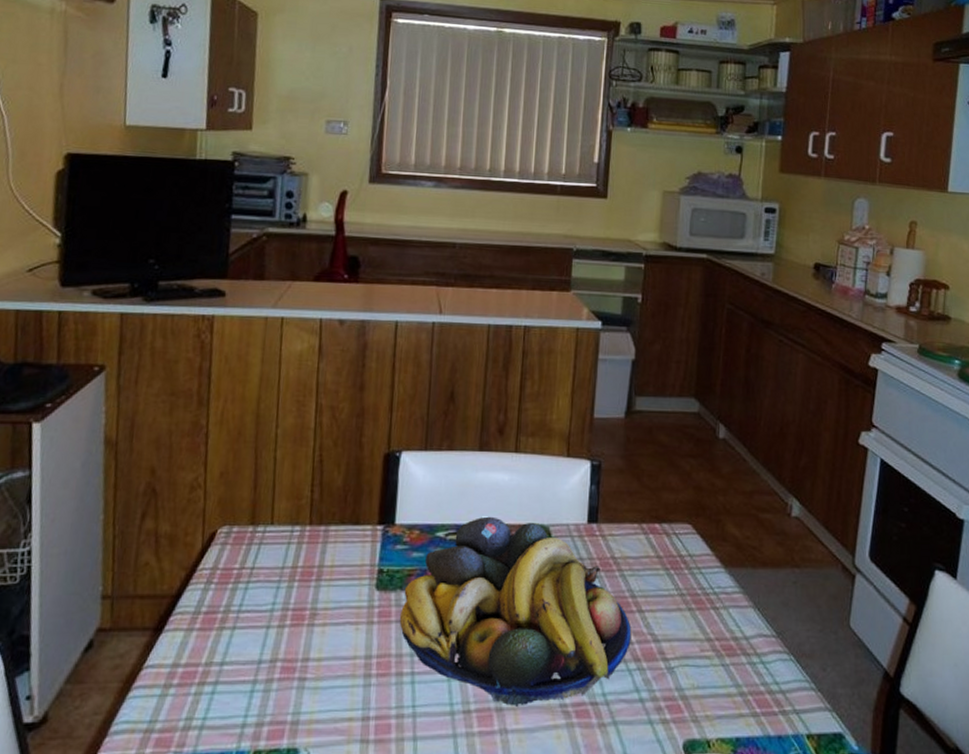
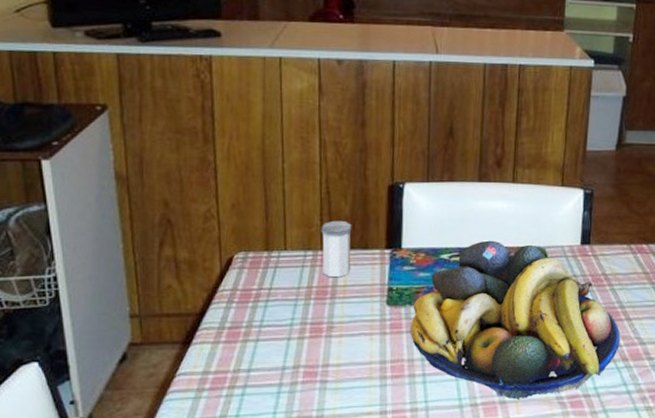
salt shaker: none [309,492,344,556] -> present [321,220,352,277]

